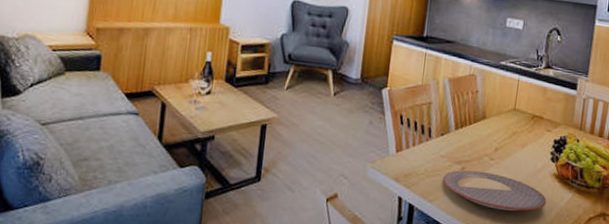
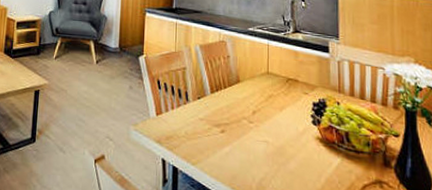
plate: present [443,170,547,211] -> none [204,133,314,176]

